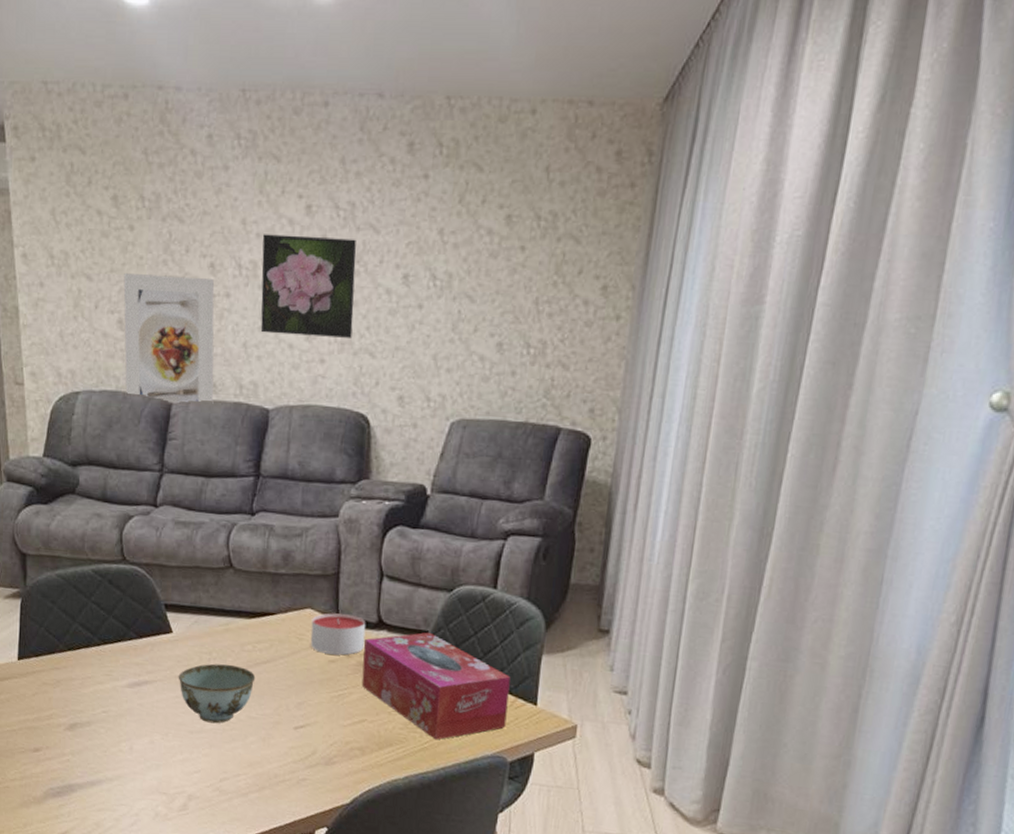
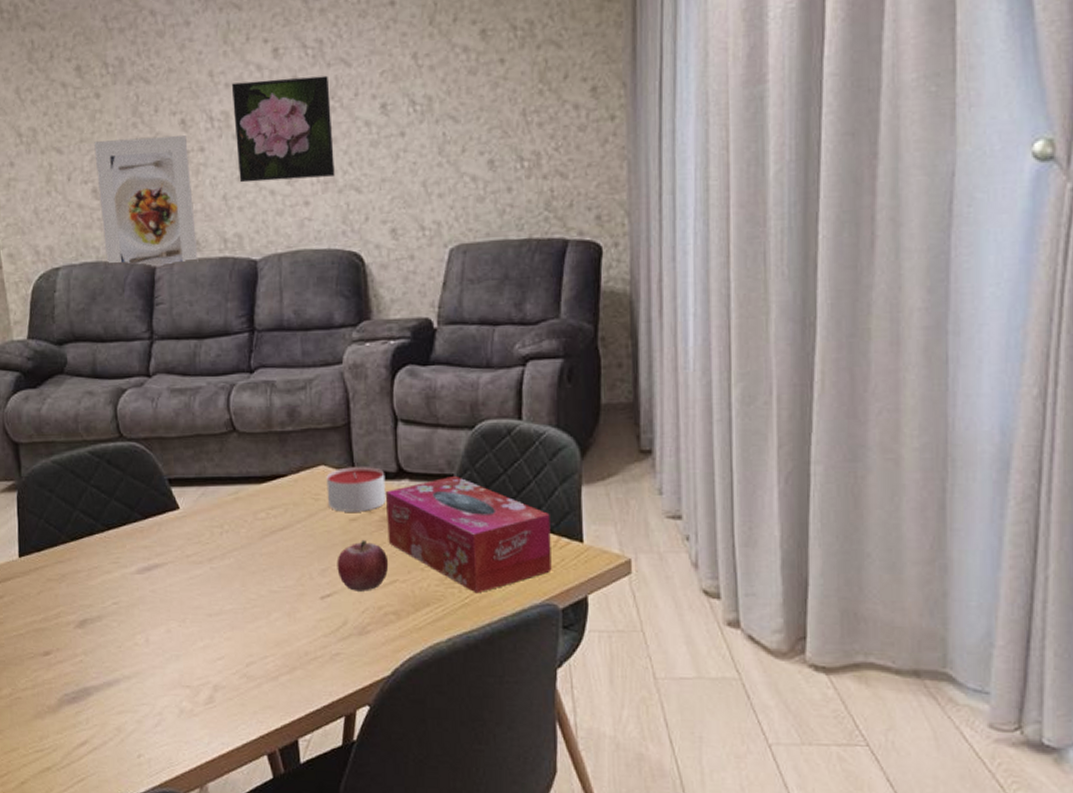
bowl: present [178,663,256,724] -> none [190,536,273,603]
fruit: none [312,680,360,727] -> present [337,539,389,591]

